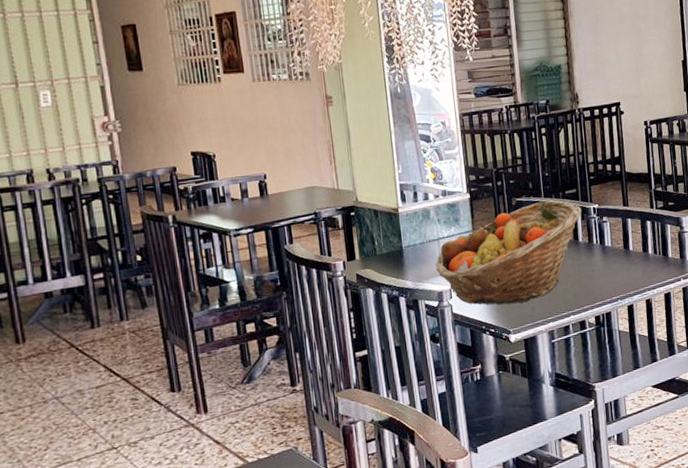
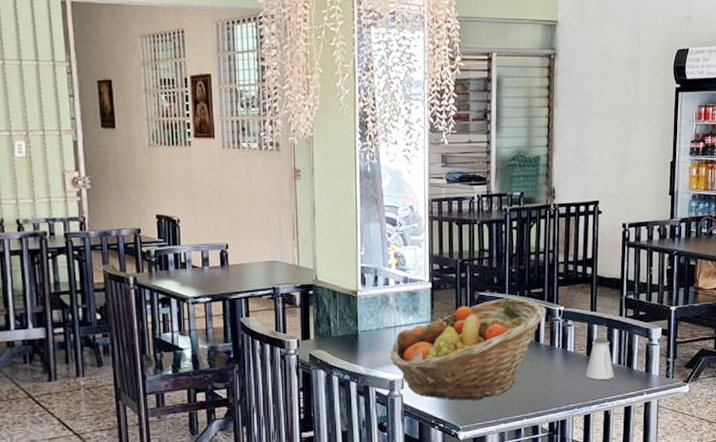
saltshaker: none [625,230,652,271] -> present [586,337,614,380]

